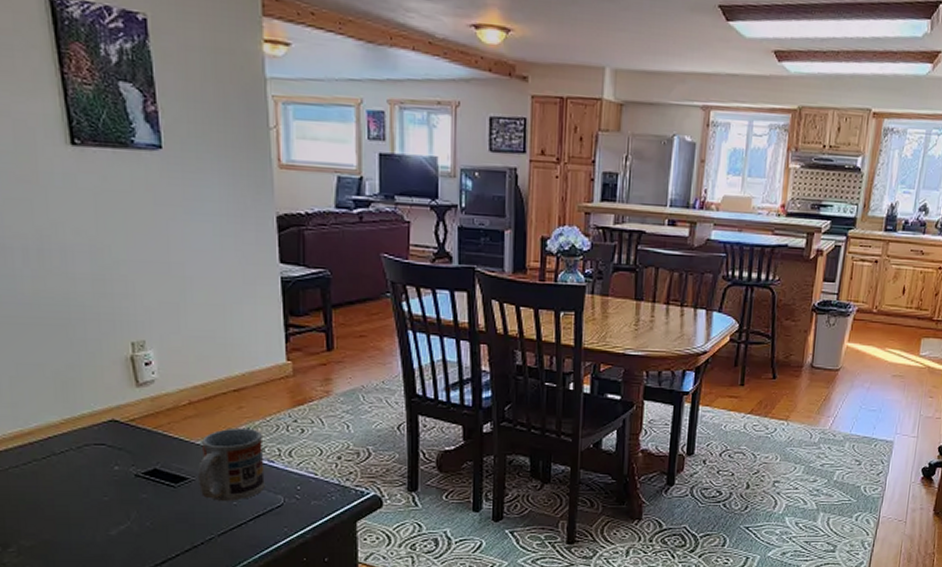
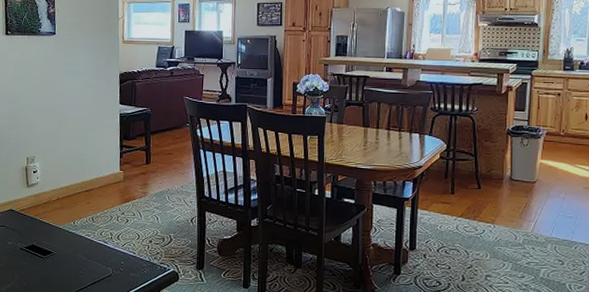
cup: present [197,427,265,501] -> none [58,217,101,270]

